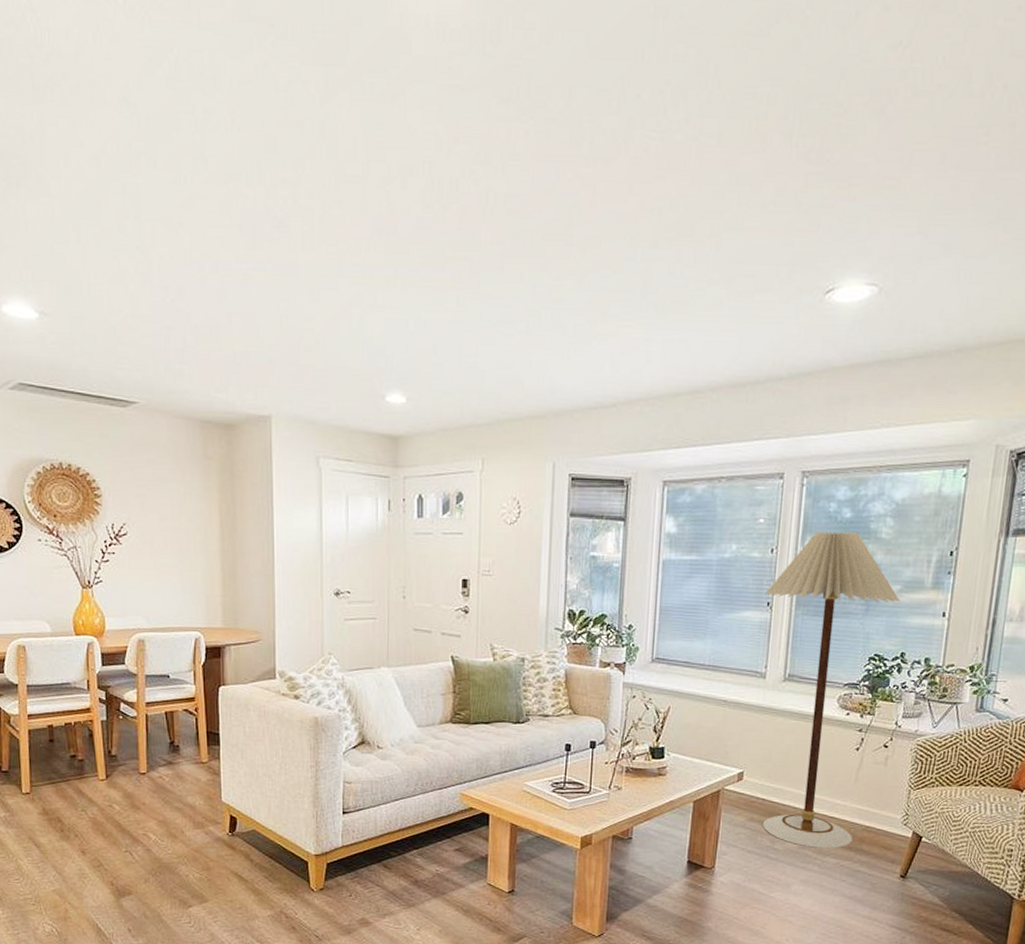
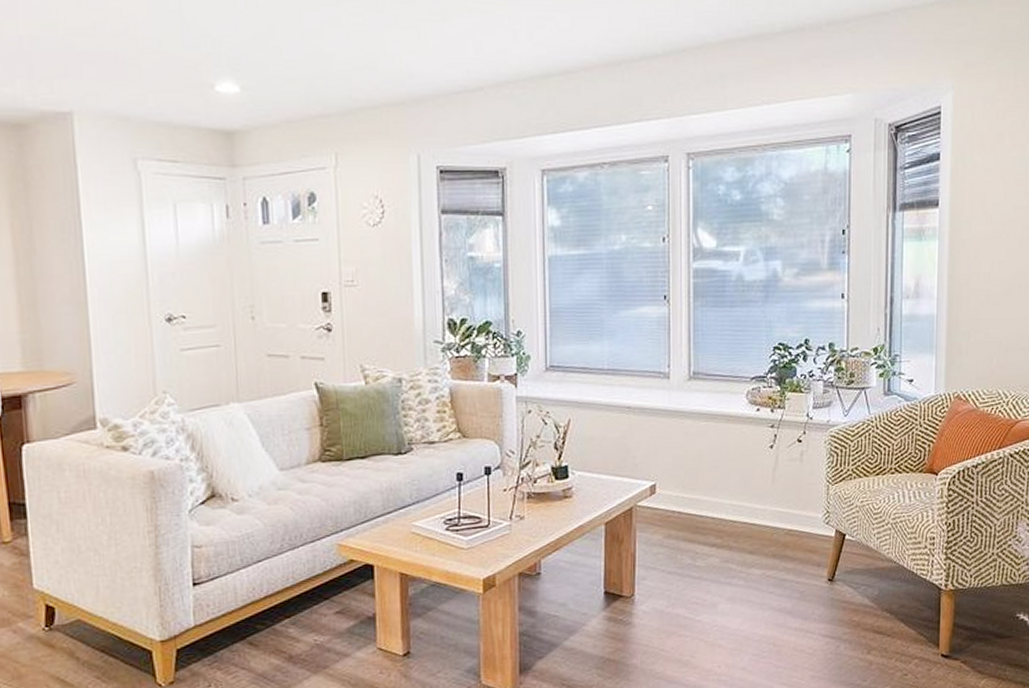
floor lamp: present [762,531,901,848] -> none [661,215,799,560]

